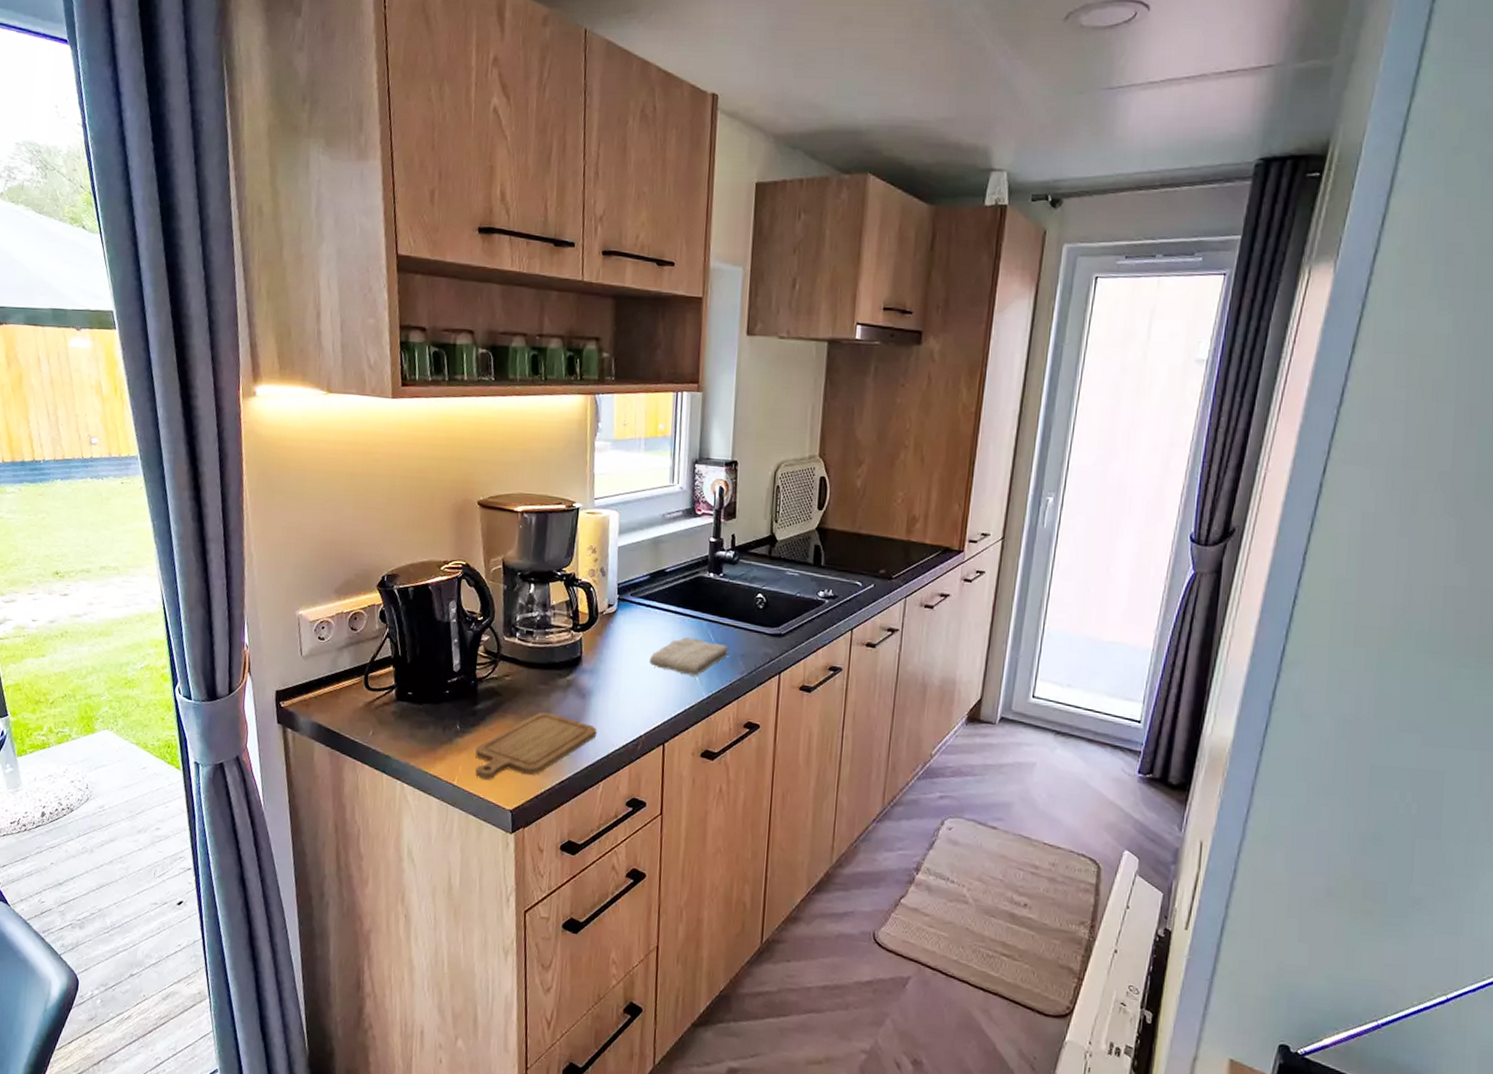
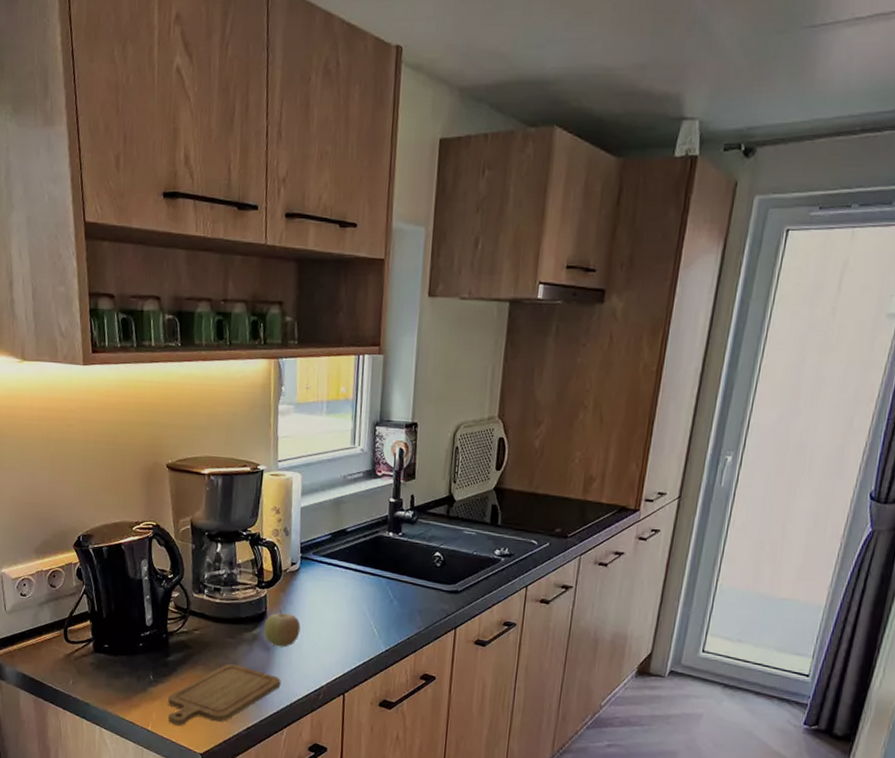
fruit: none [579,654,618,694] -> present [264,609,301,648]
washcloth: present [649,637,729,676] -> none [330,594,407,631]

